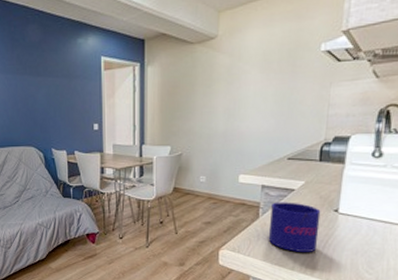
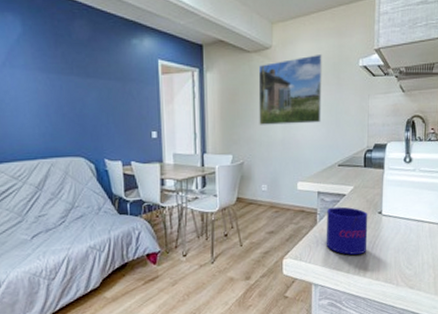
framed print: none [200,41,275,117] -> present [258,55,322,125]

